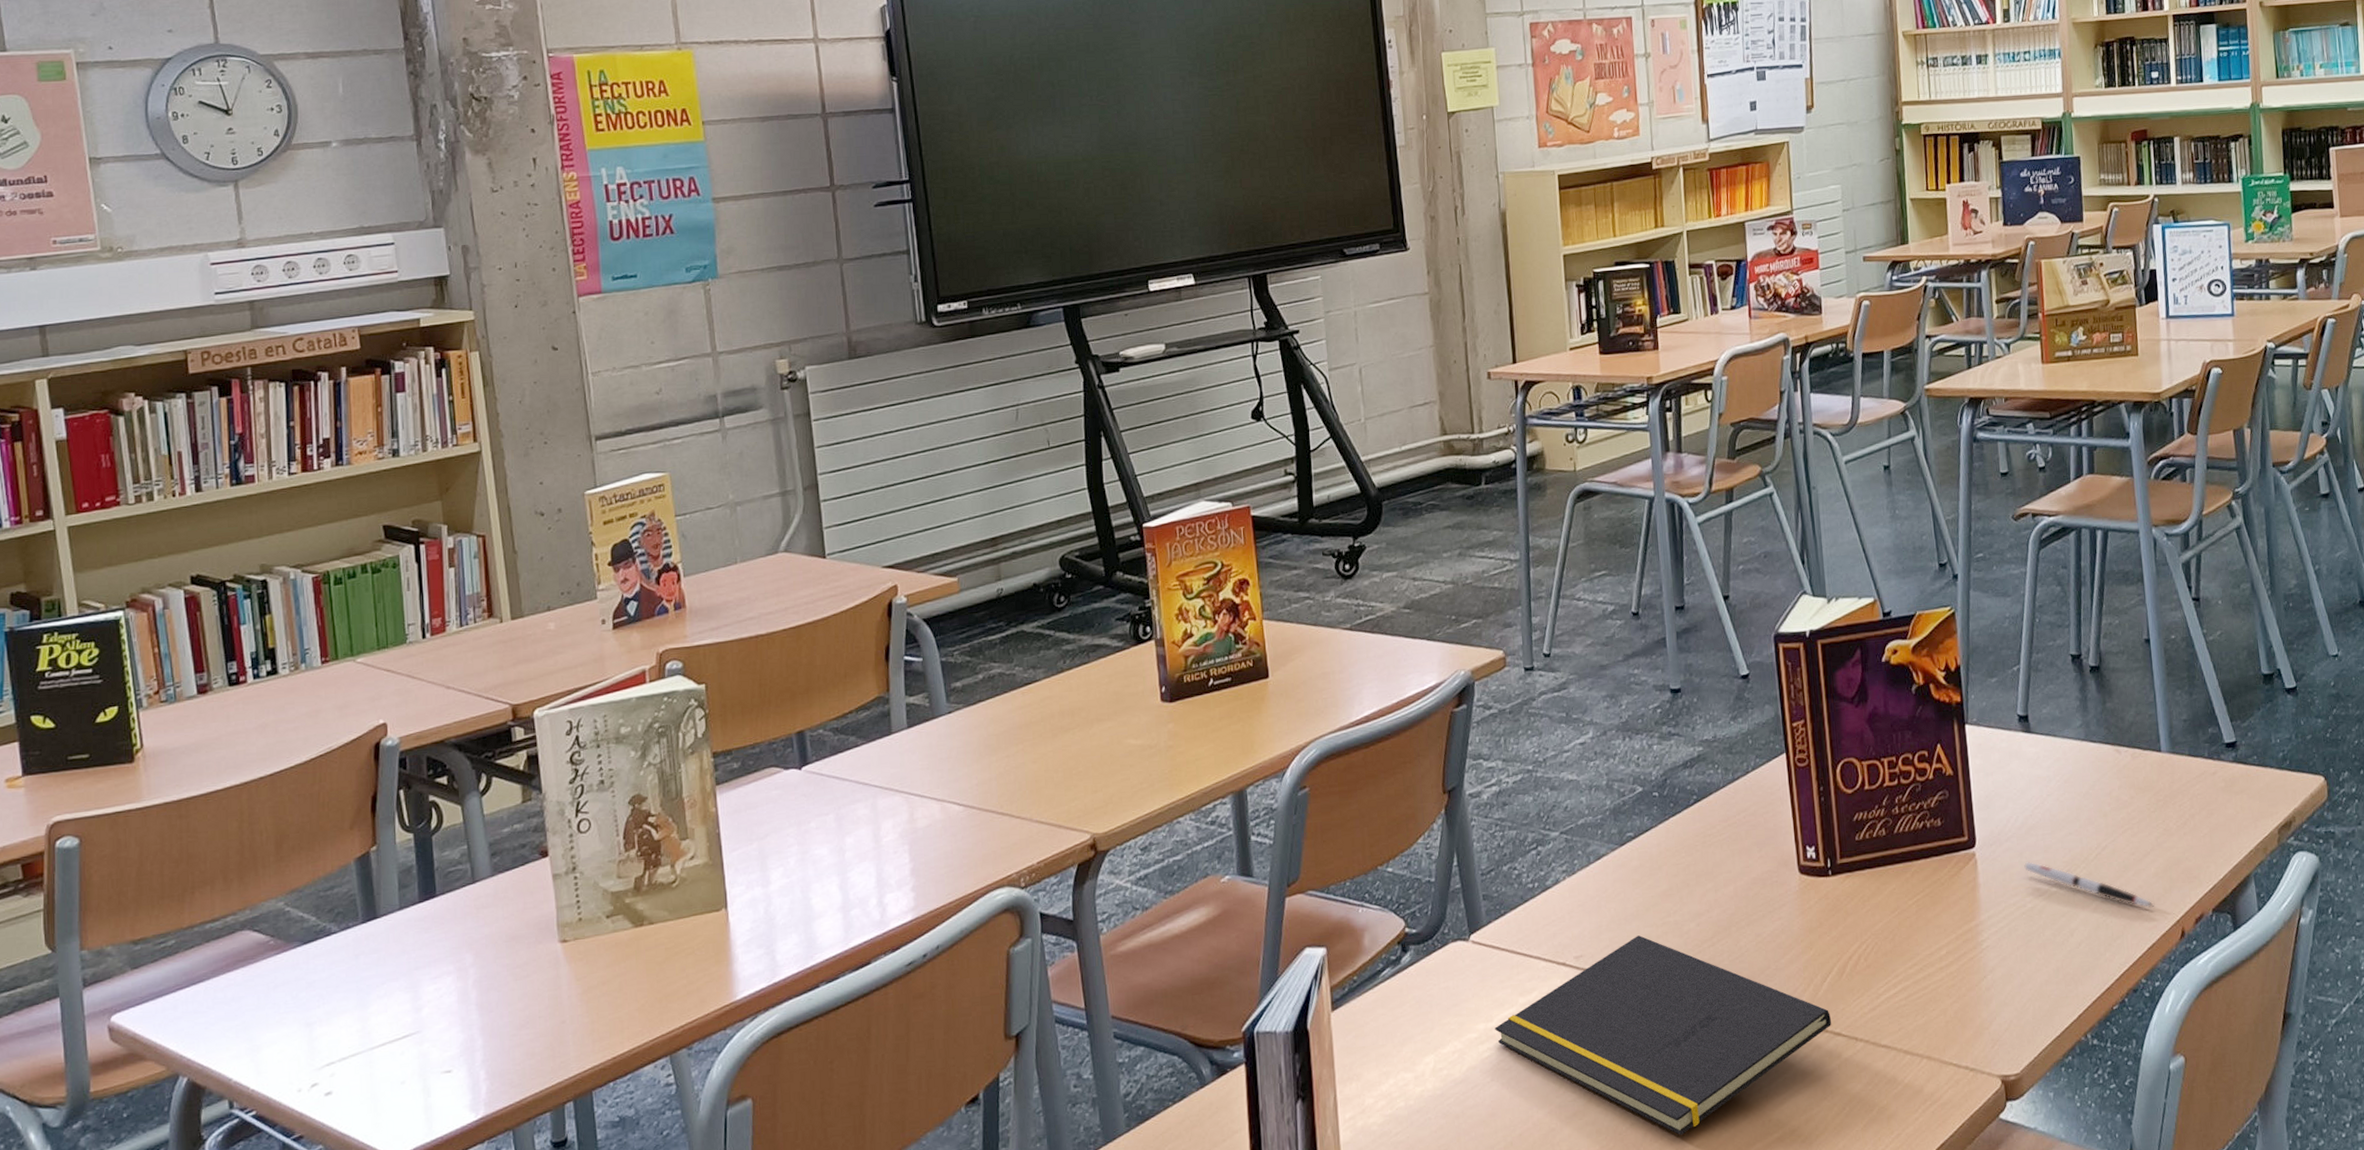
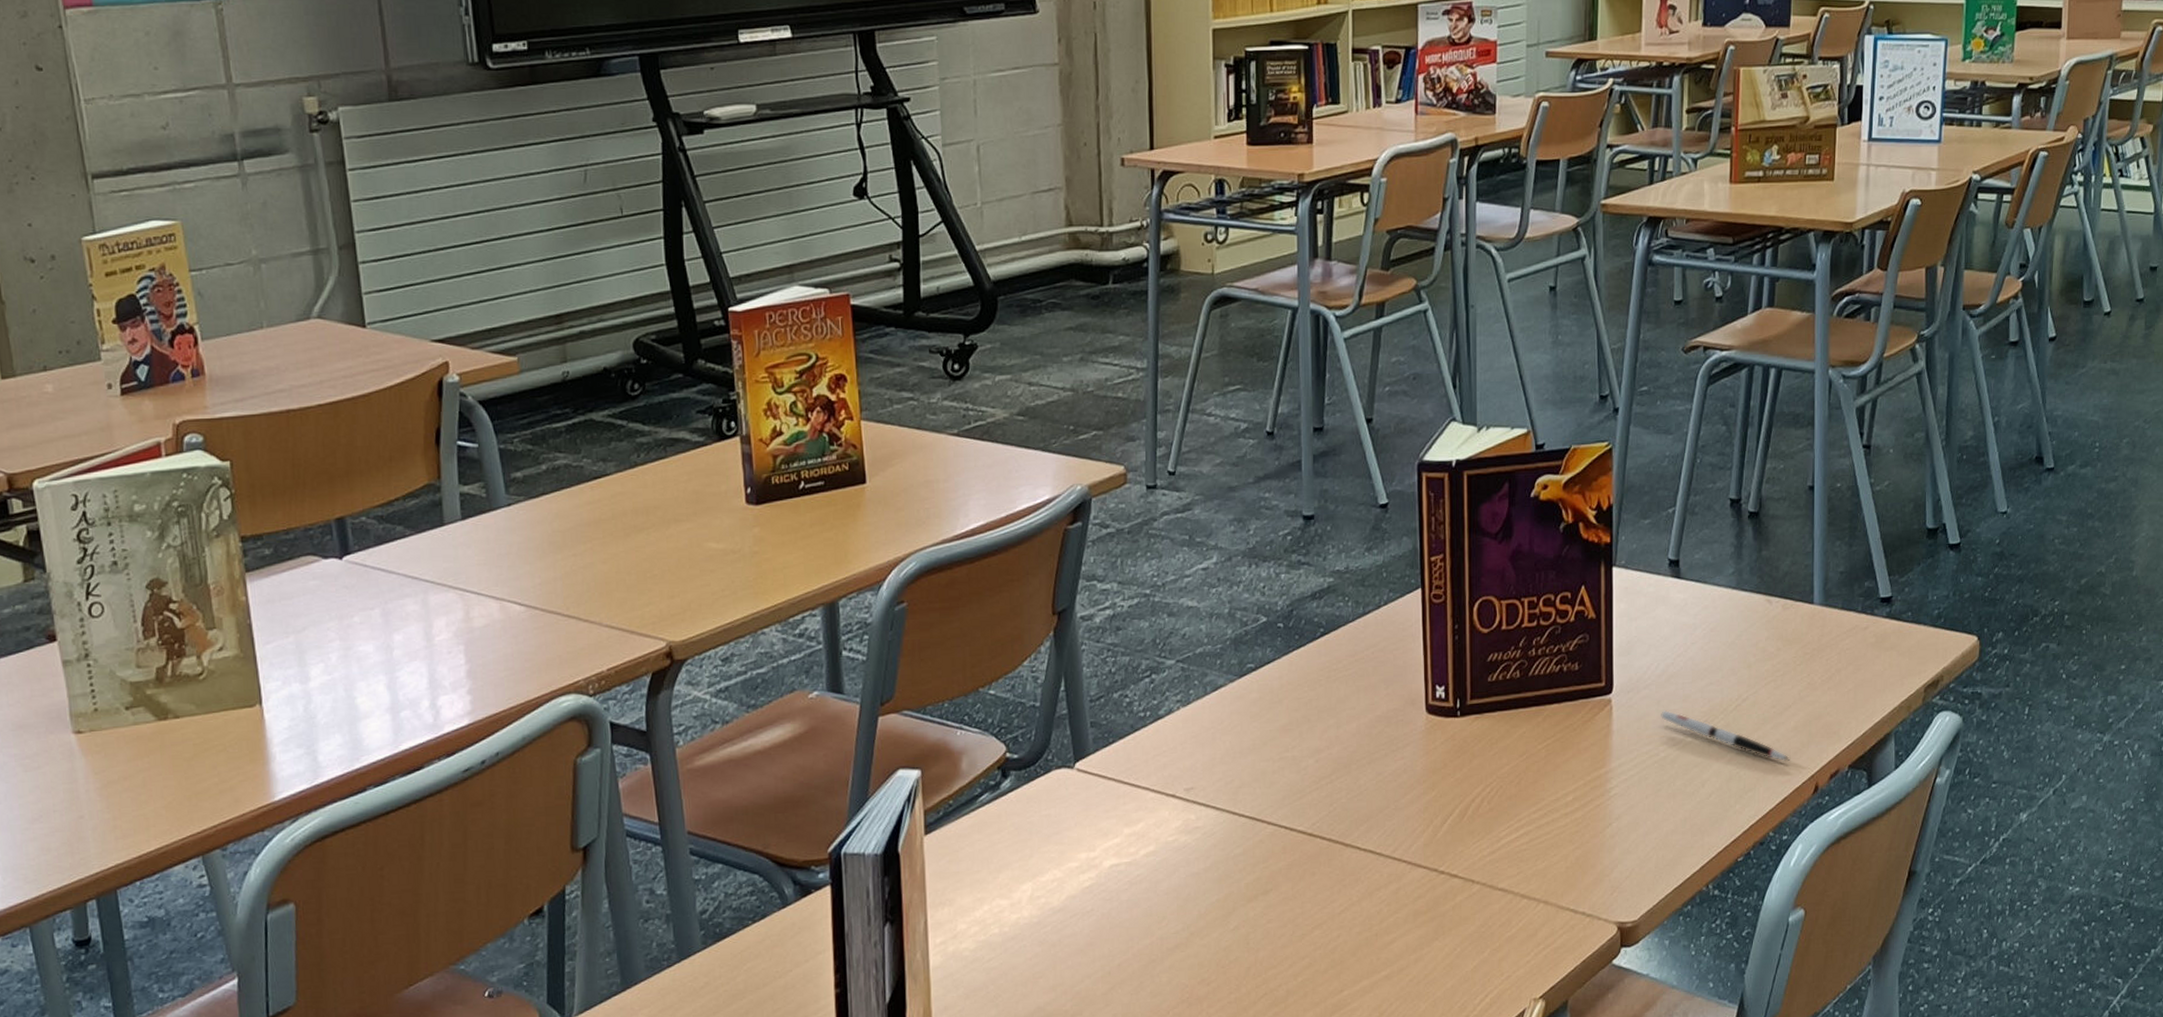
notepad: present [1495,935,1831,1135] -> none [1097,770,1448,970]

